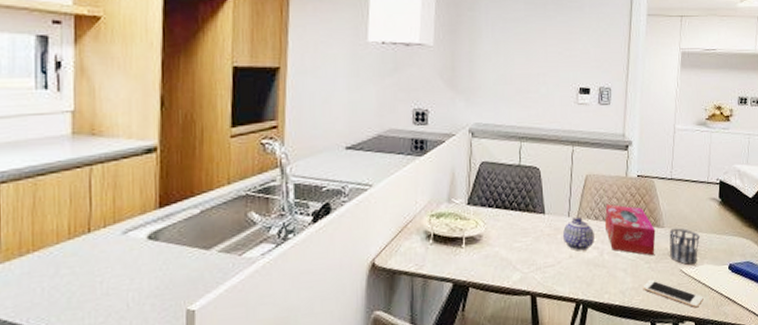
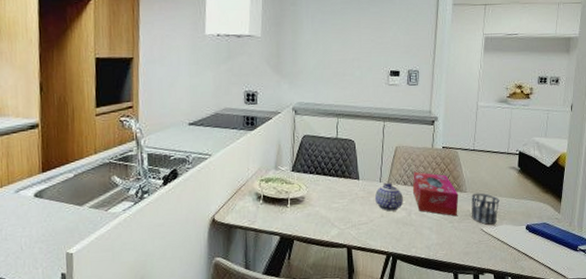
cell phone: present [643,280,704,308] -> none [446,237,502,262]

